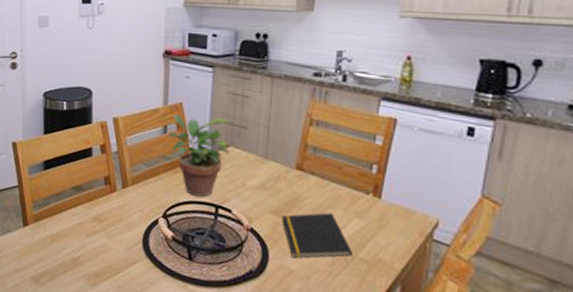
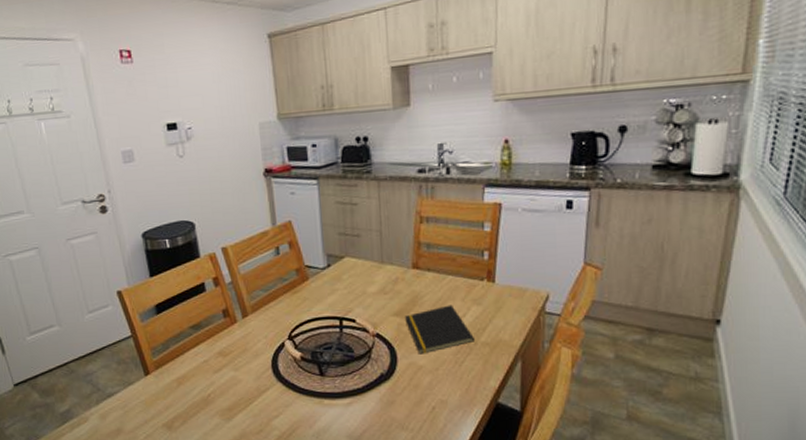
potted plant: present [169,114,231,197] -> none [282,230,346,313]

